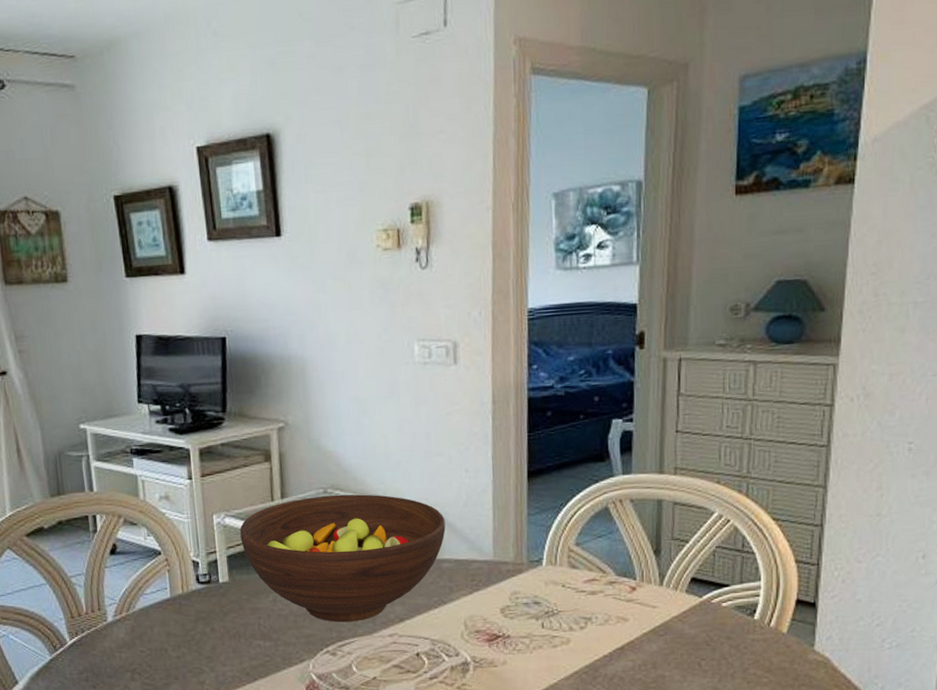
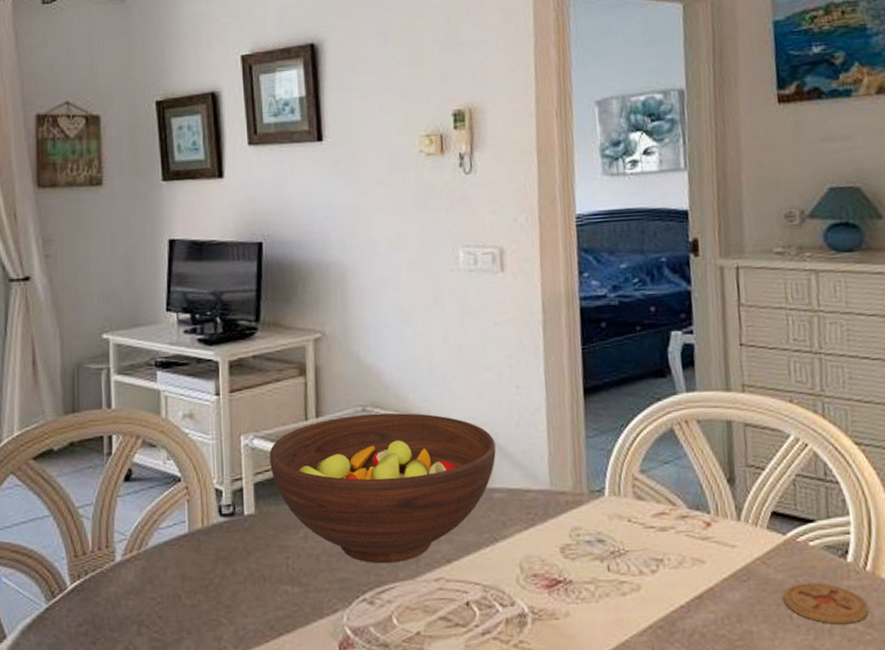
coaster: none [695,636,768,670] -> present [783,582,869,624]

